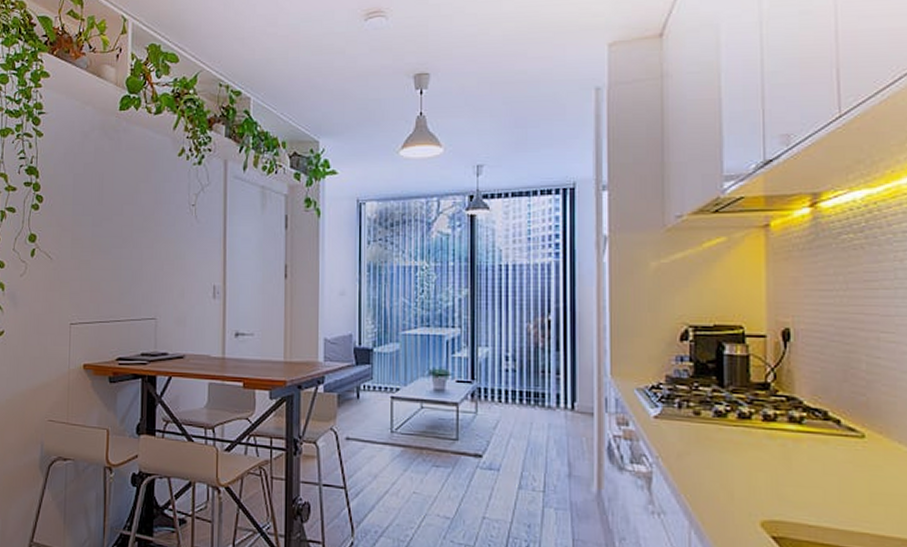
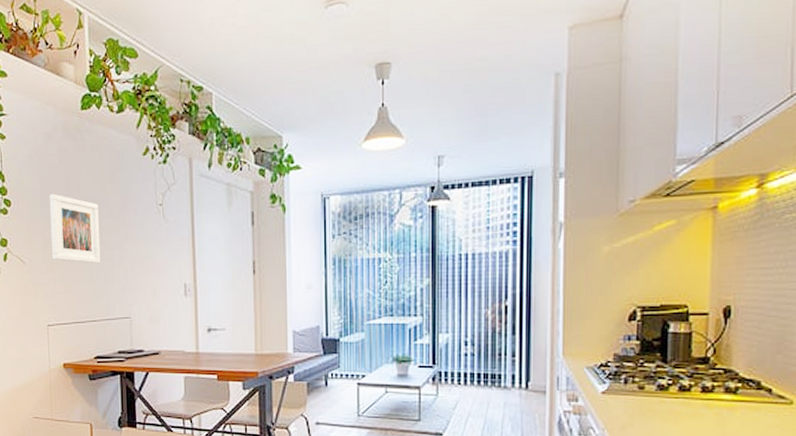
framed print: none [79,191,131,263] -> present [49,193,101,264]

